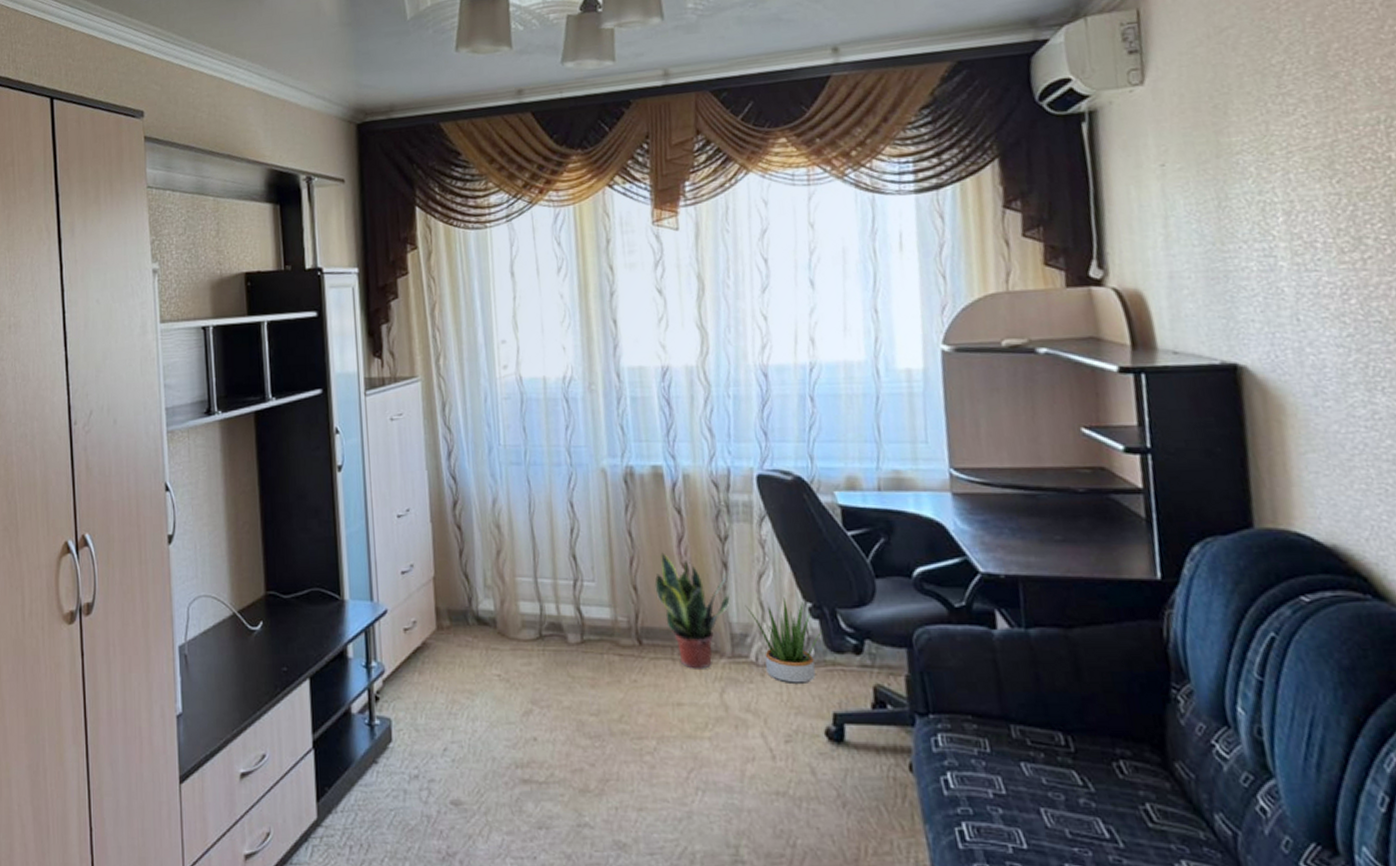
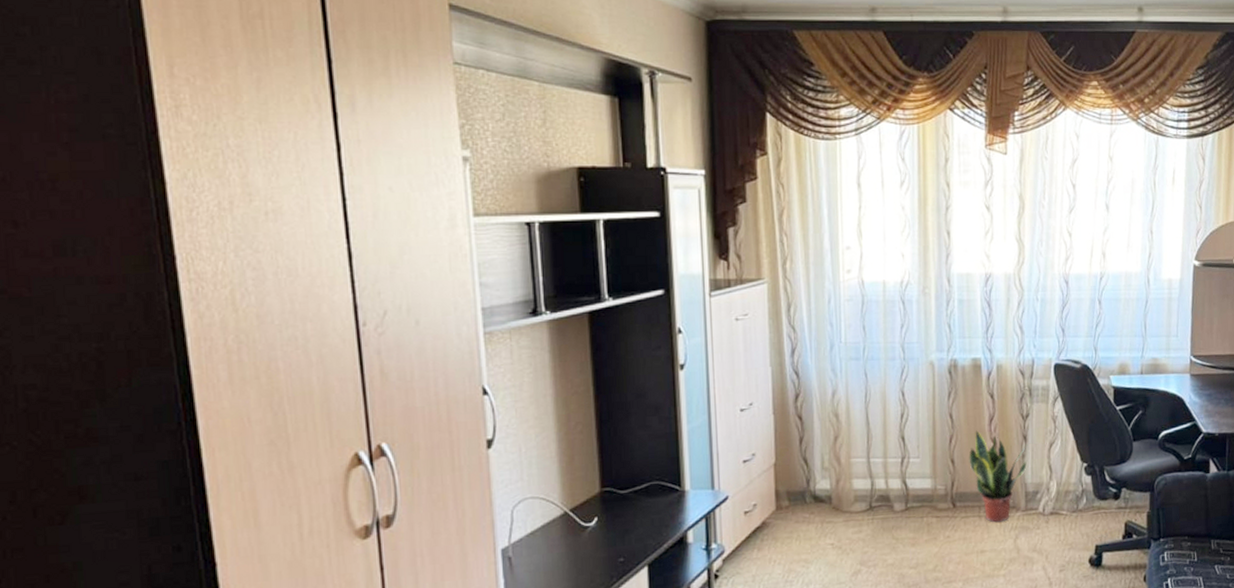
potted plant: present [745,597,823,685] -> none [1038,460,1093,527]

